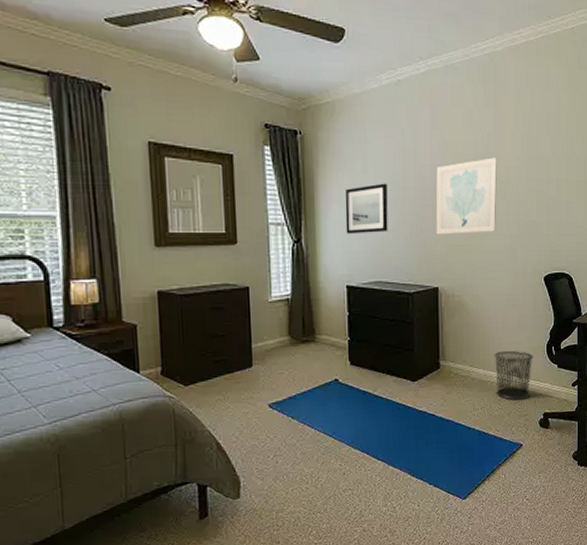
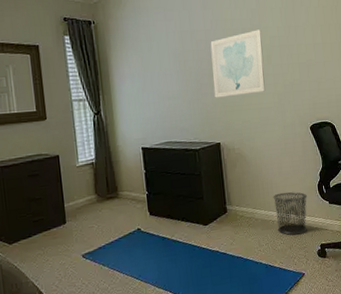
wall art: present [345,183,388,234] -> none [135,58,174,104]

